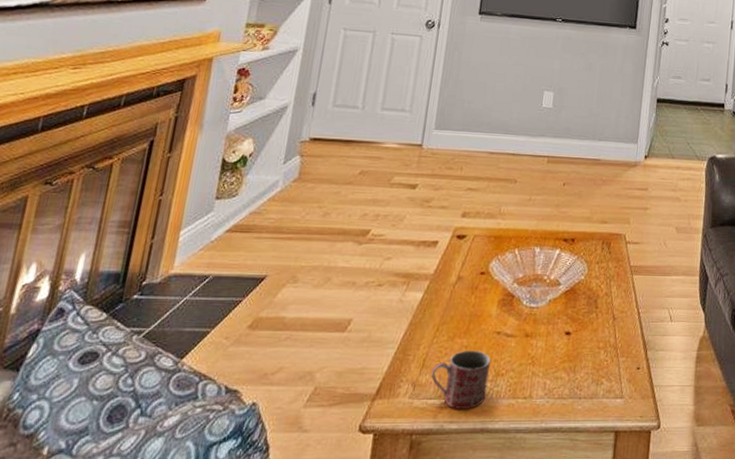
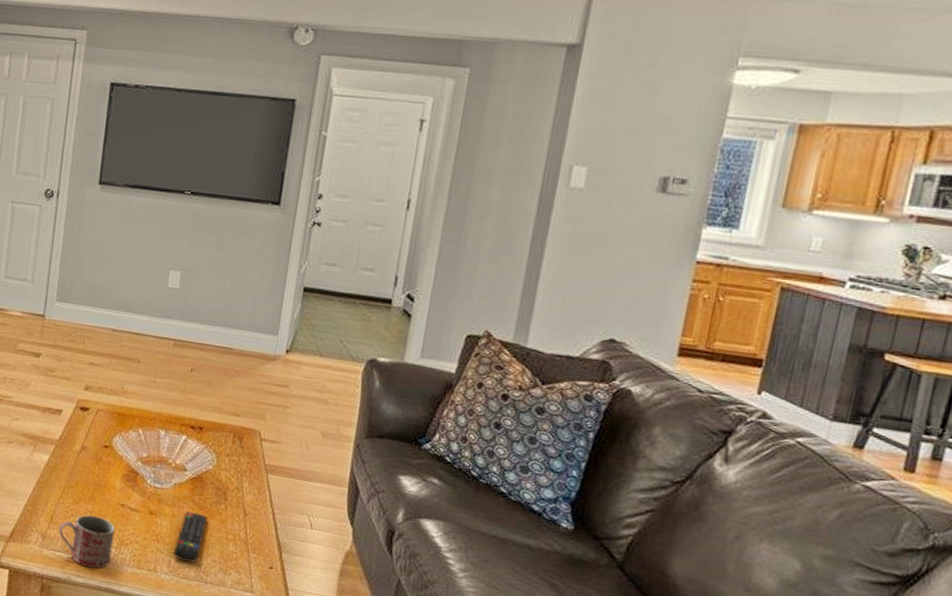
remote control: none [548,326,580,381] -> present [173,511,207,563]

